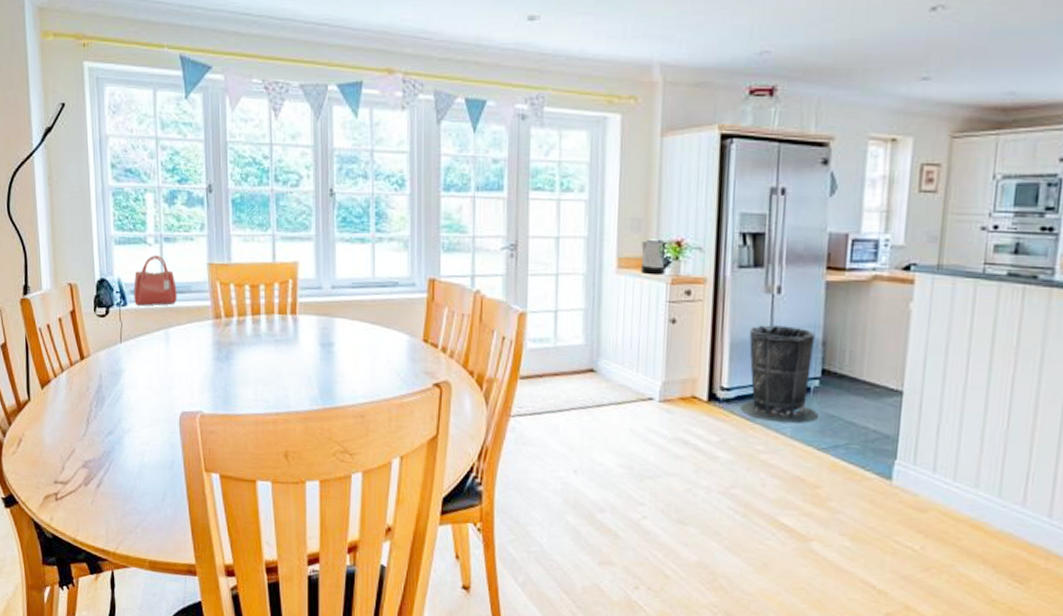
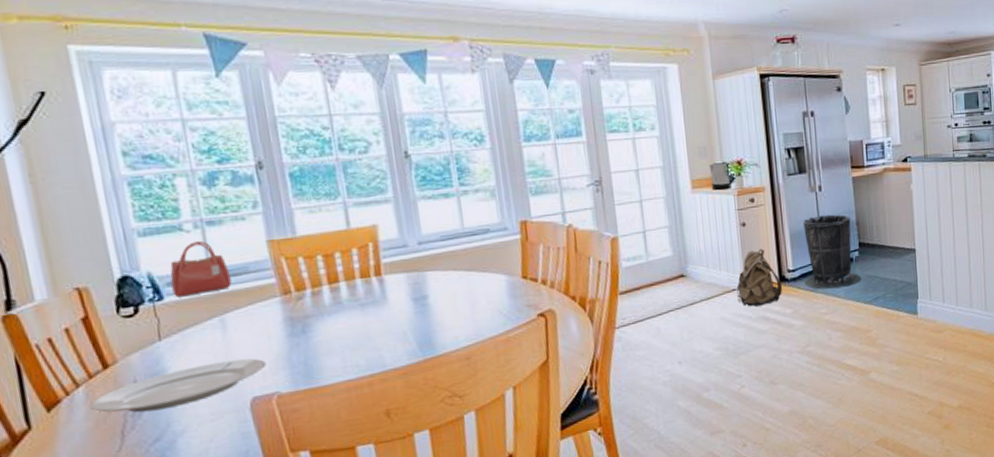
plate: none [68,372,195,407] -> present [89,358,266,413]
backpack: none [653,354,712,425] -> present [736,249,783,307]

